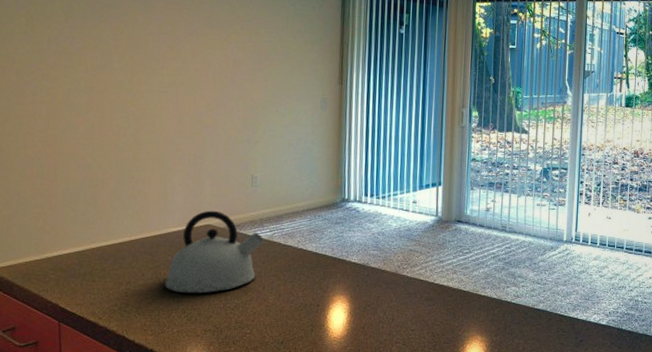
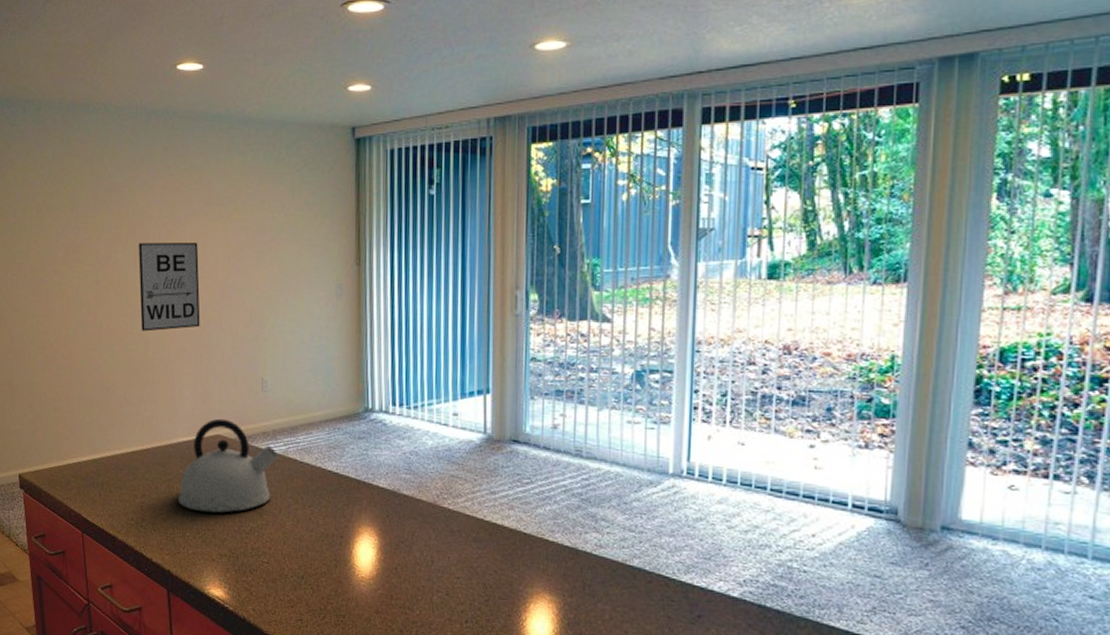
wall art: none [135,55,197,134] -> present [139,243,200,331]

